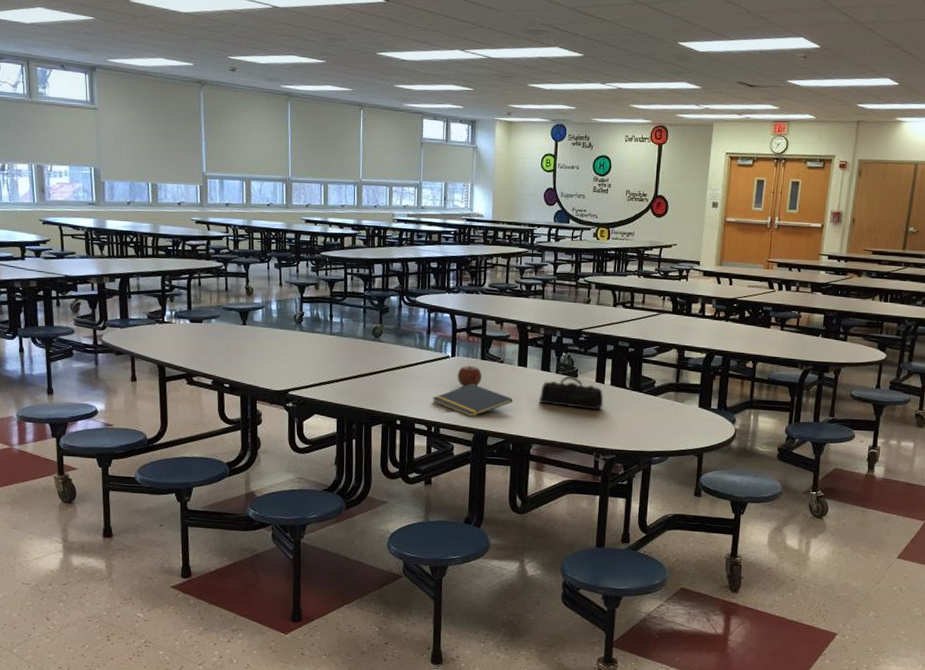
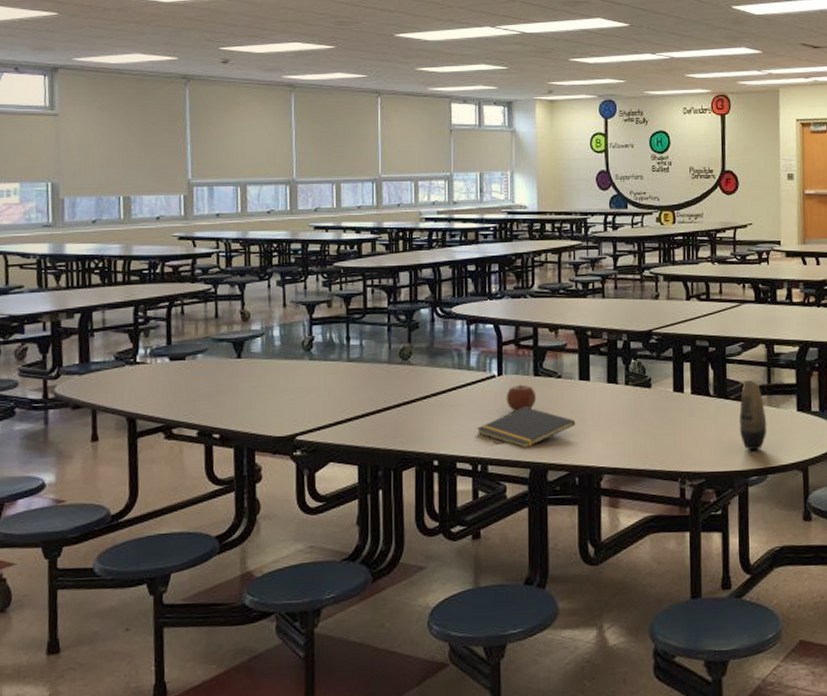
pencil case: present [539,376,604,410] -> none [607,386,685,426]
cosmetic container: none [648,377,672,437] -> present [739,379,767,451]

